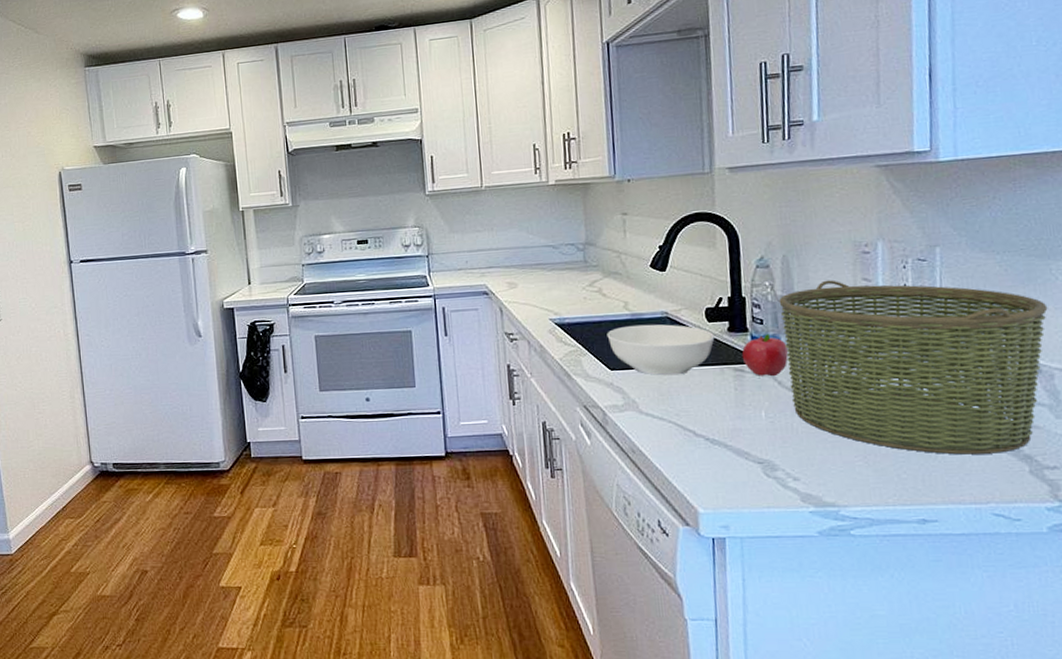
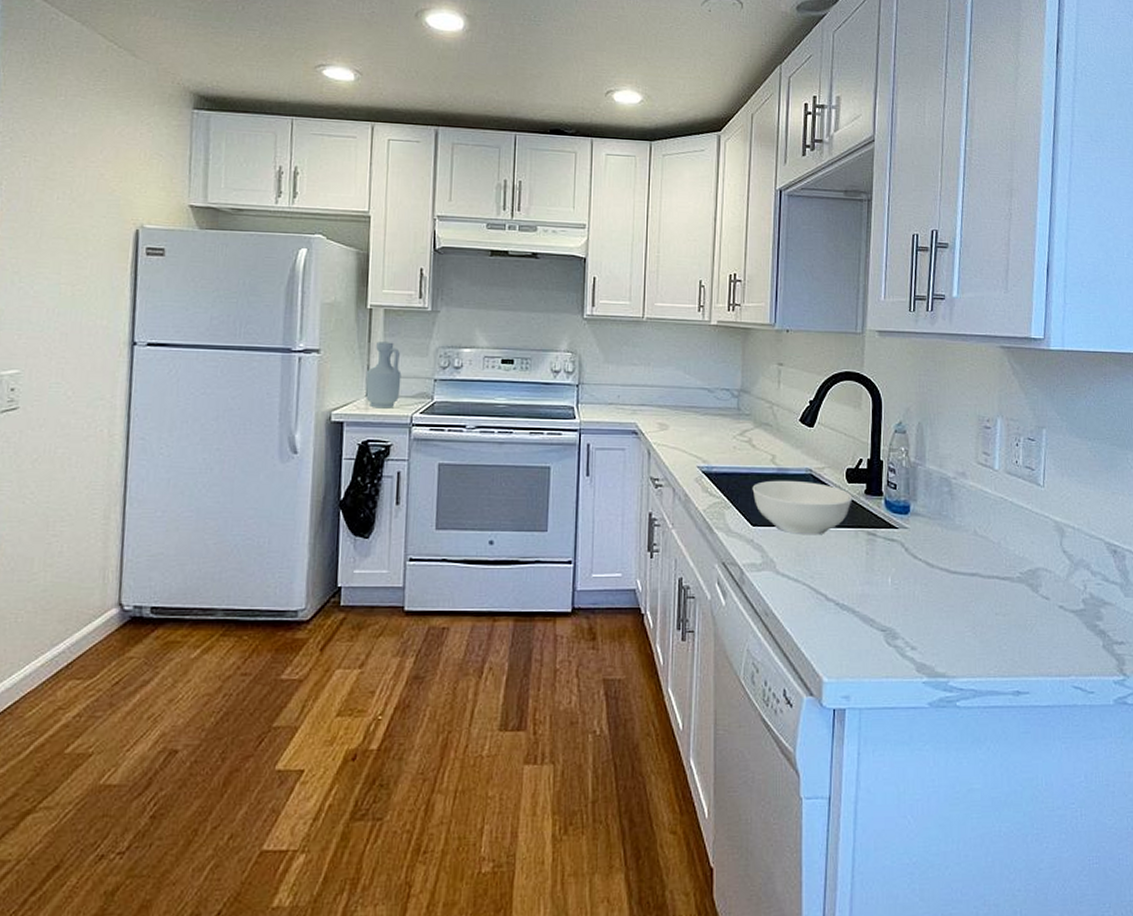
ceramic jug: none [246,237,276,294] -> present [365,341,402,409]
fruit: present [741,334,789,377] -> none [875,499,917,543]
basket: present [778,280,1048,455] -> none [912,451,1124,628]

